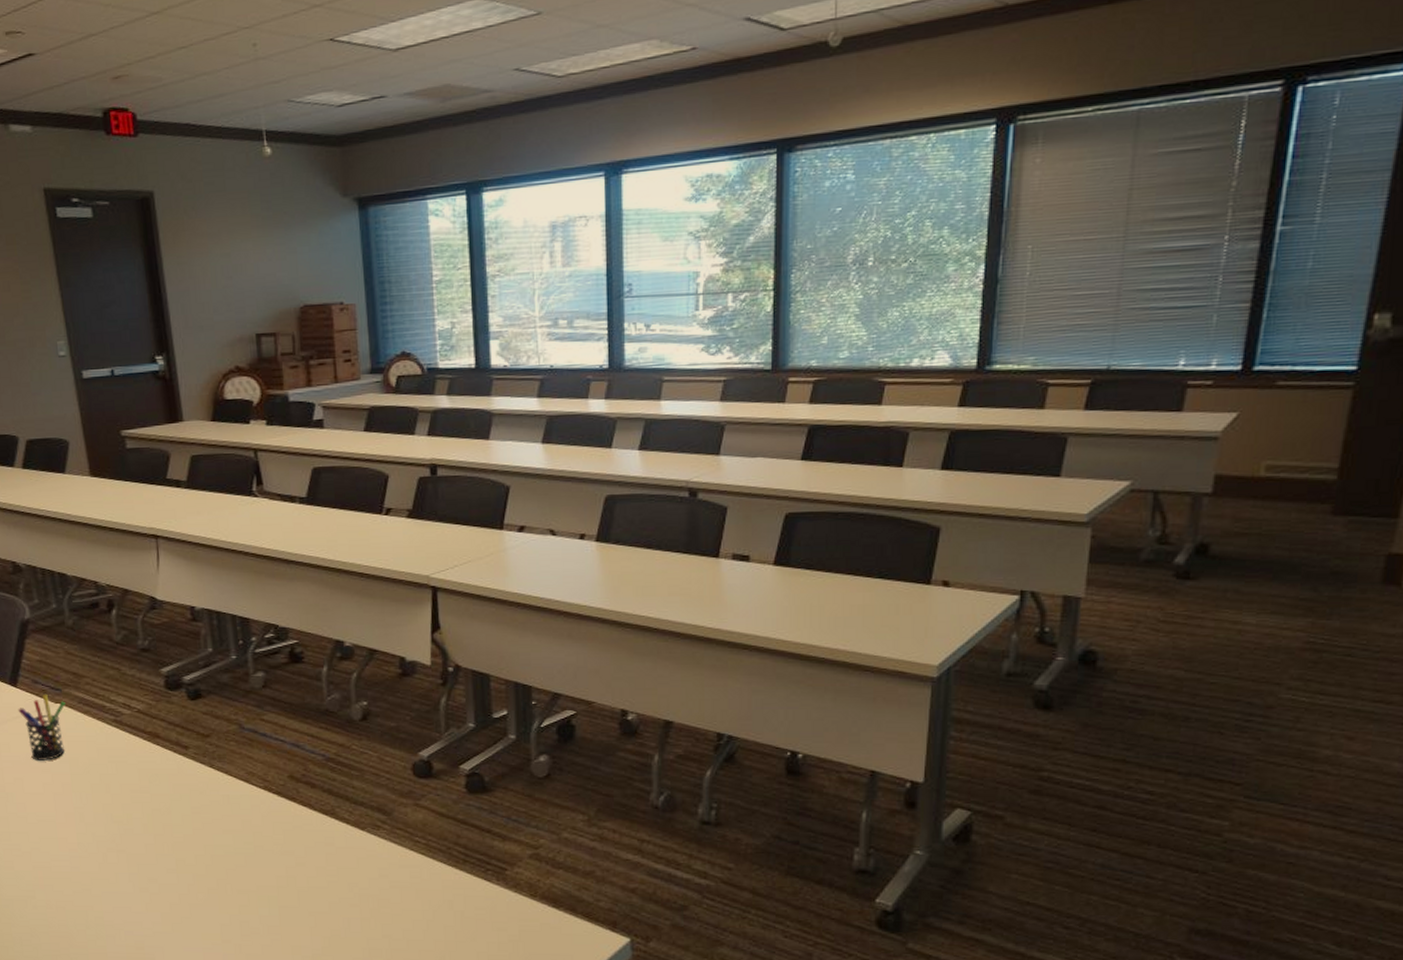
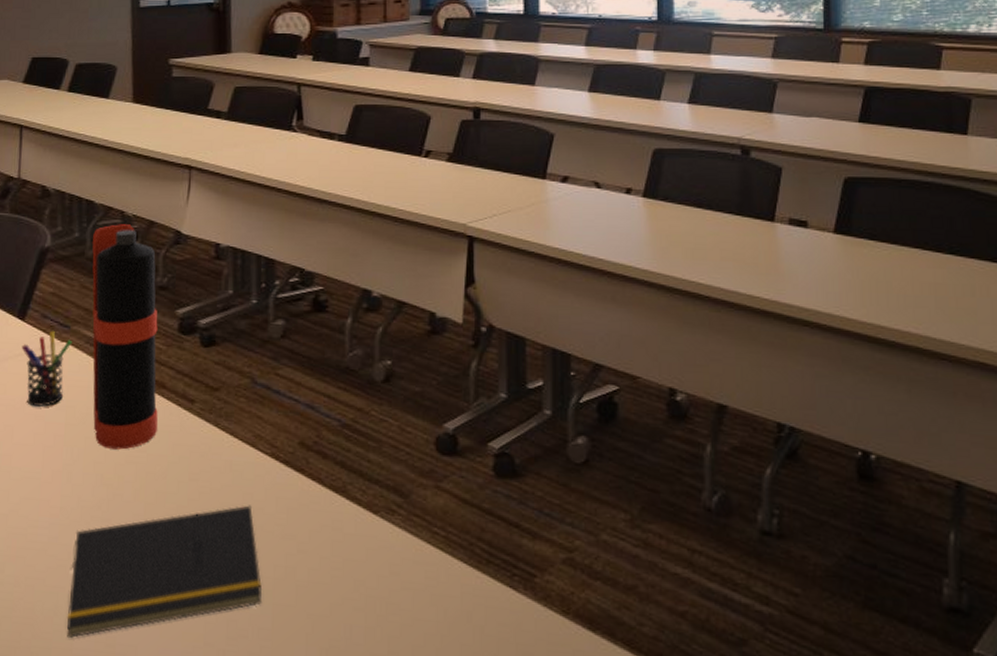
bottle: none [70,593,158,792] -> present [92,224,158,450]
notepad: none [94,830,269,944] -> present [67,505,262,638]

